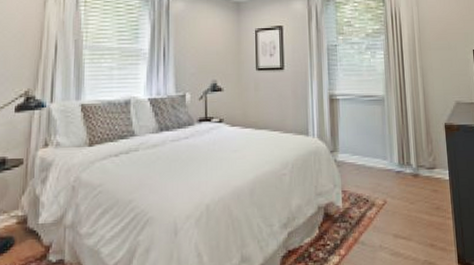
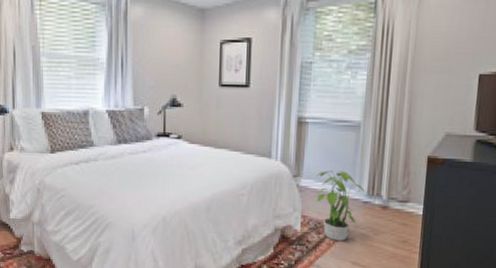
potted plant: none [350,141,397,214] -> present [314,168,366,241]

